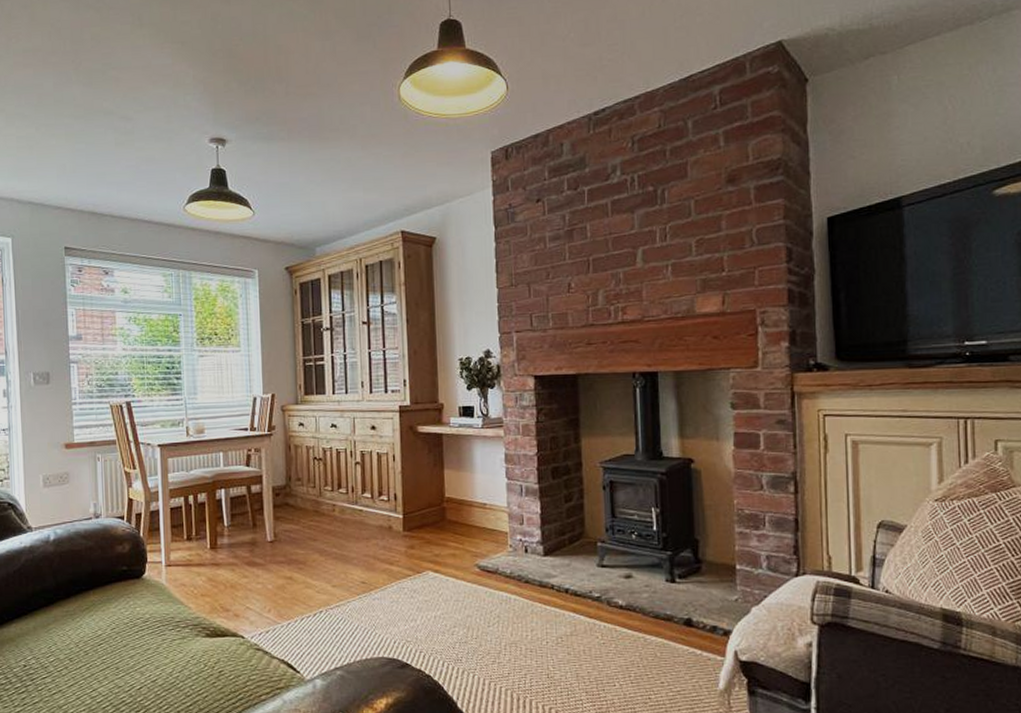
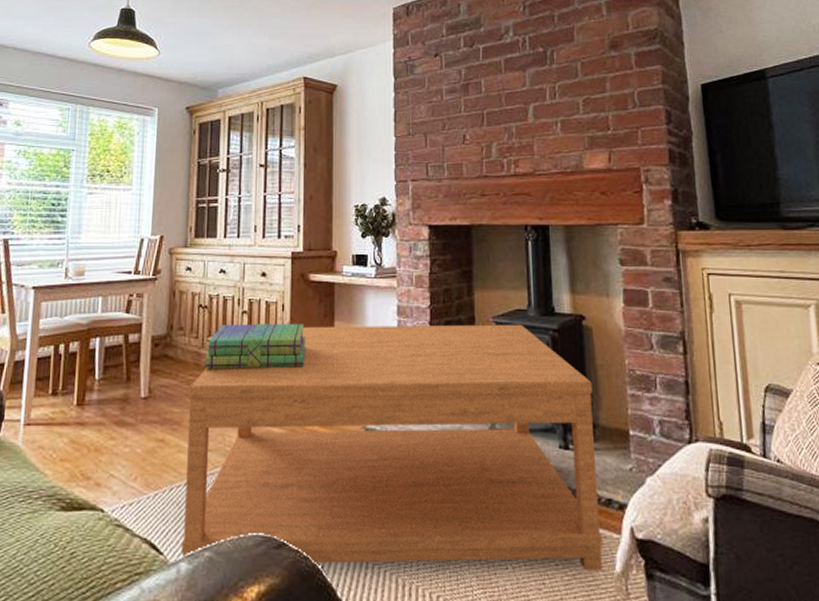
coffee table: none [311,468,706,688] -> present [180,324,602,571]
stack of books: none [323,472,419,515] -> present [204,323,307,369]

